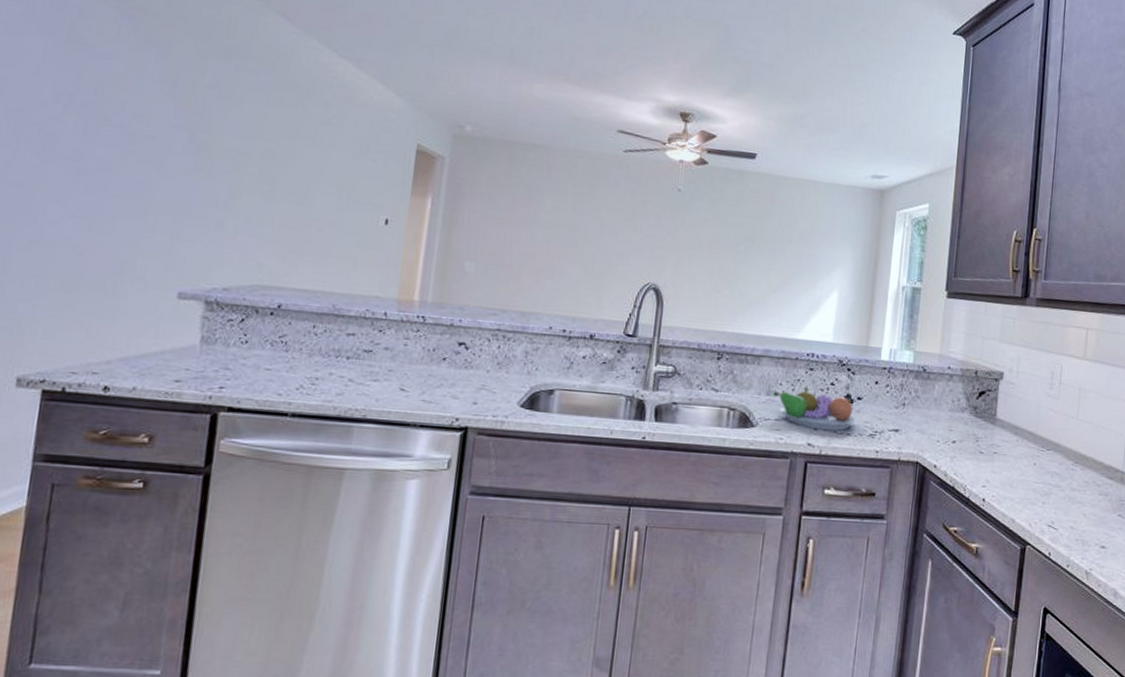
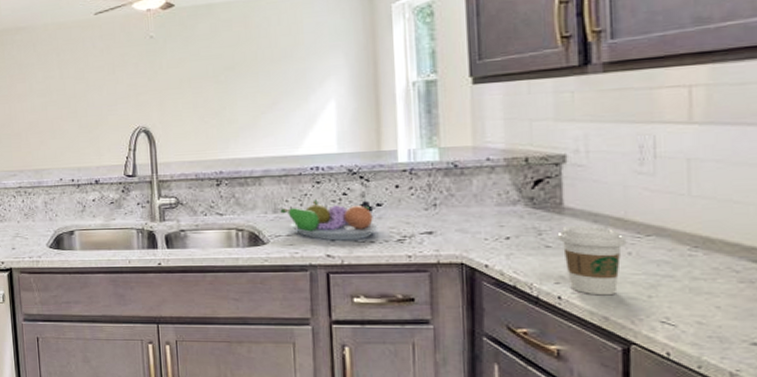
coffee cup: none [989,436,1035,500] -> present [557,226,627,296]

